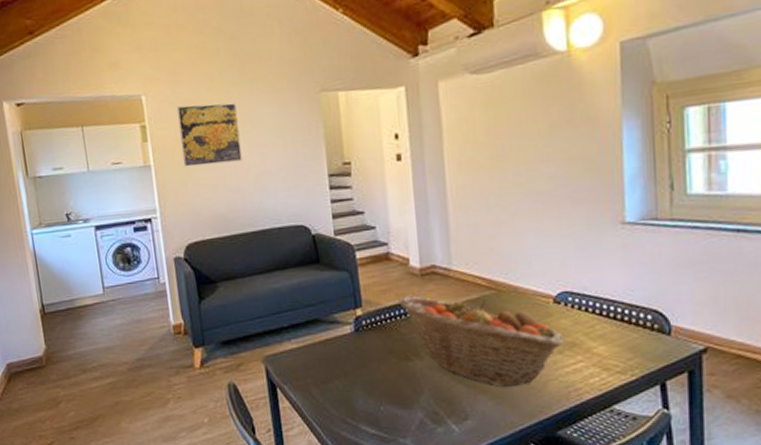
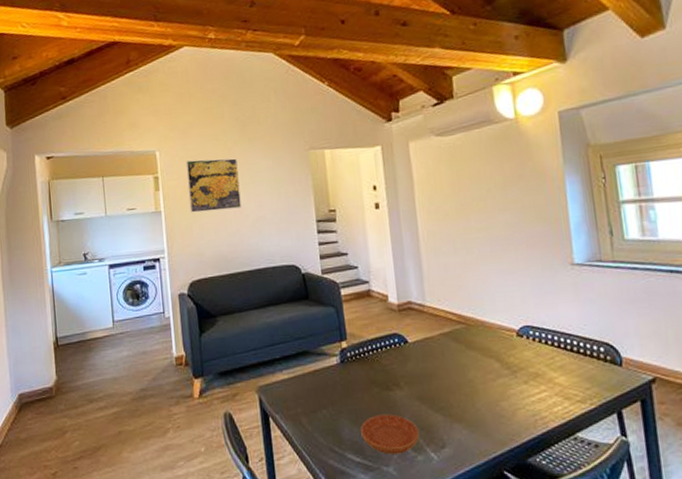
saucer: none [376,385,441,426] -> present [360,414,420,455]
fruit basket: present [398,296,565,388] -> none [379,330,529,417]

